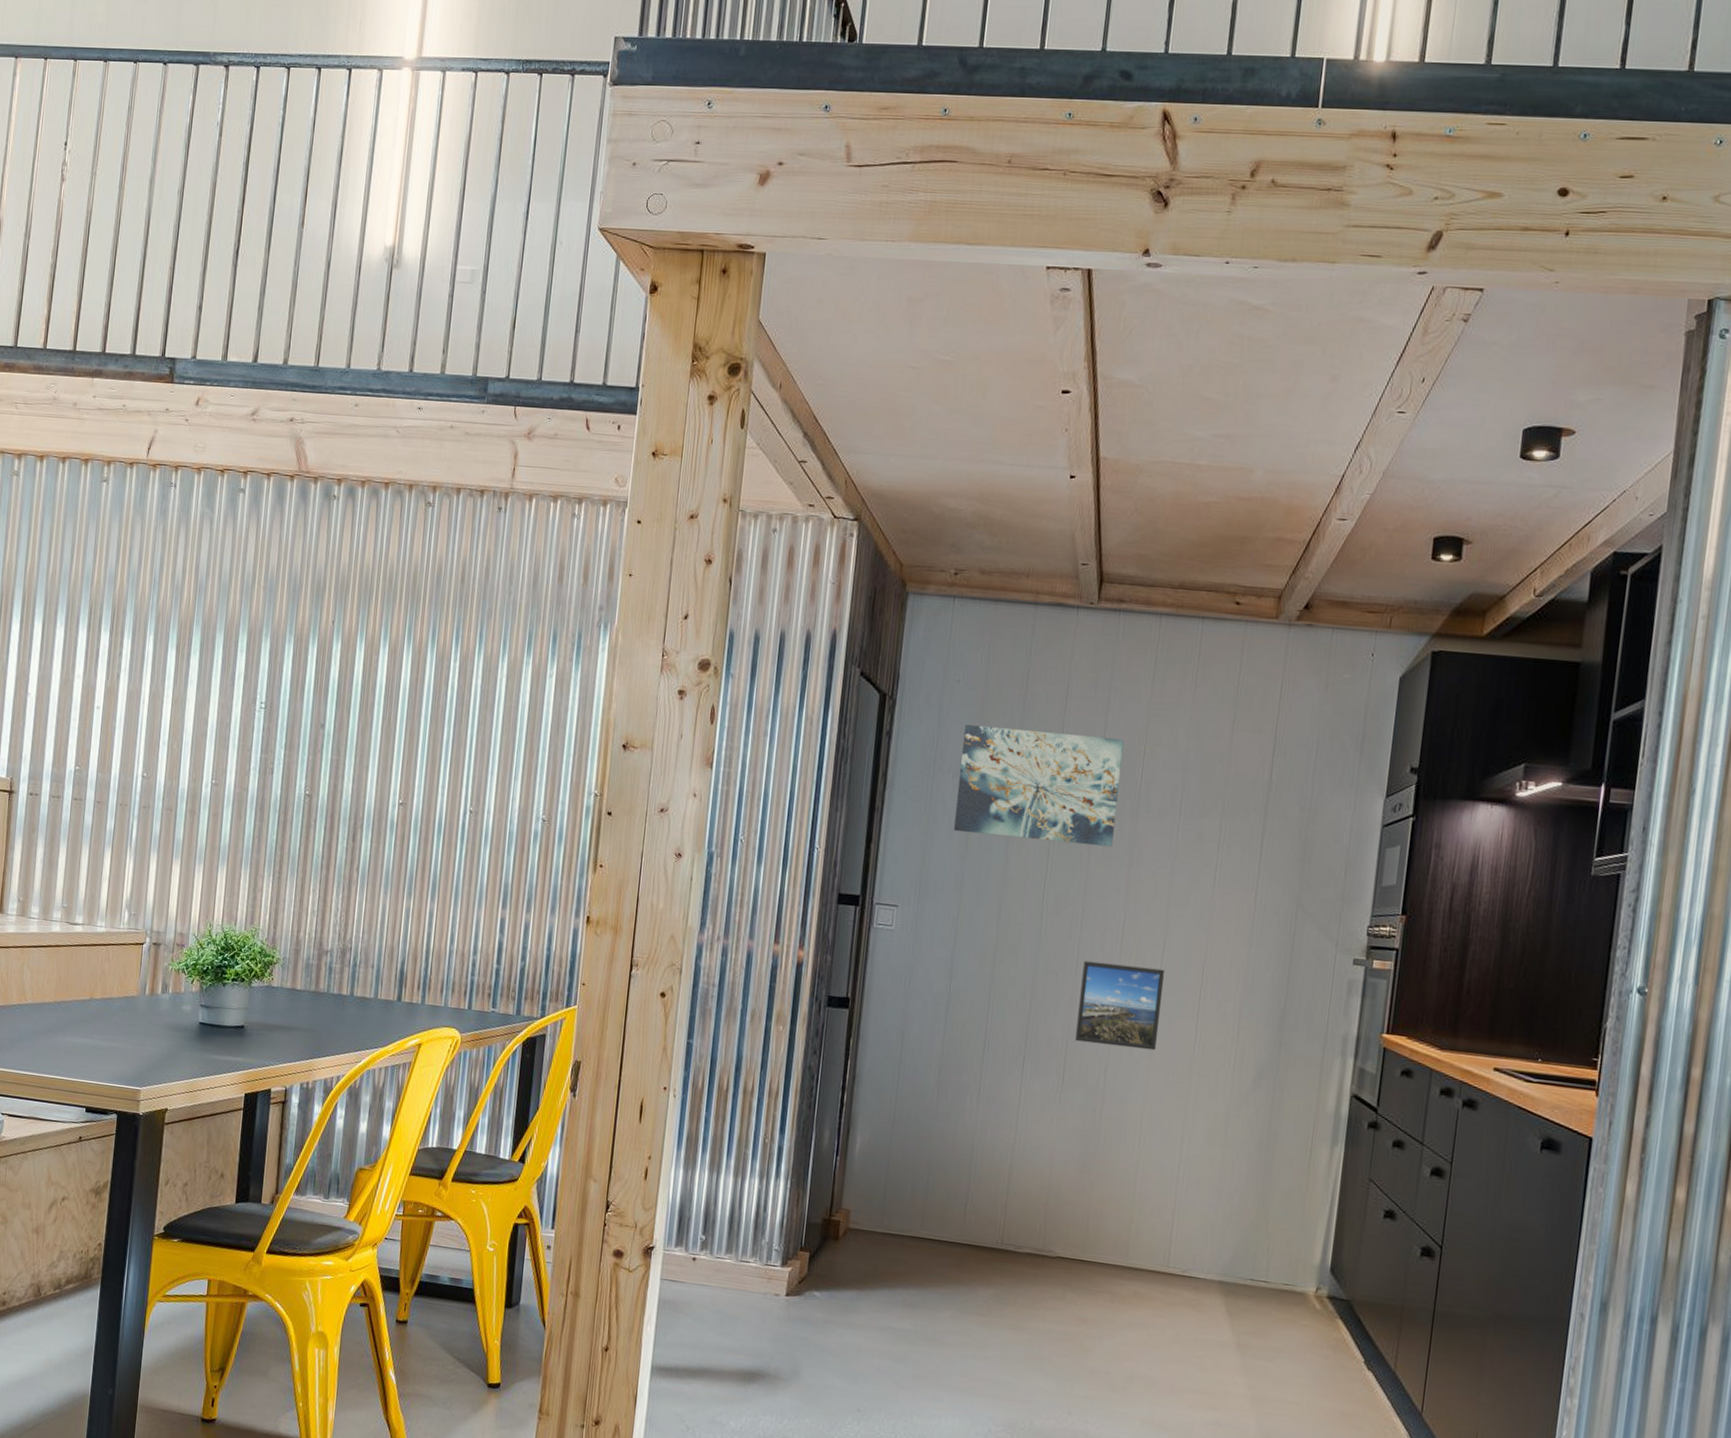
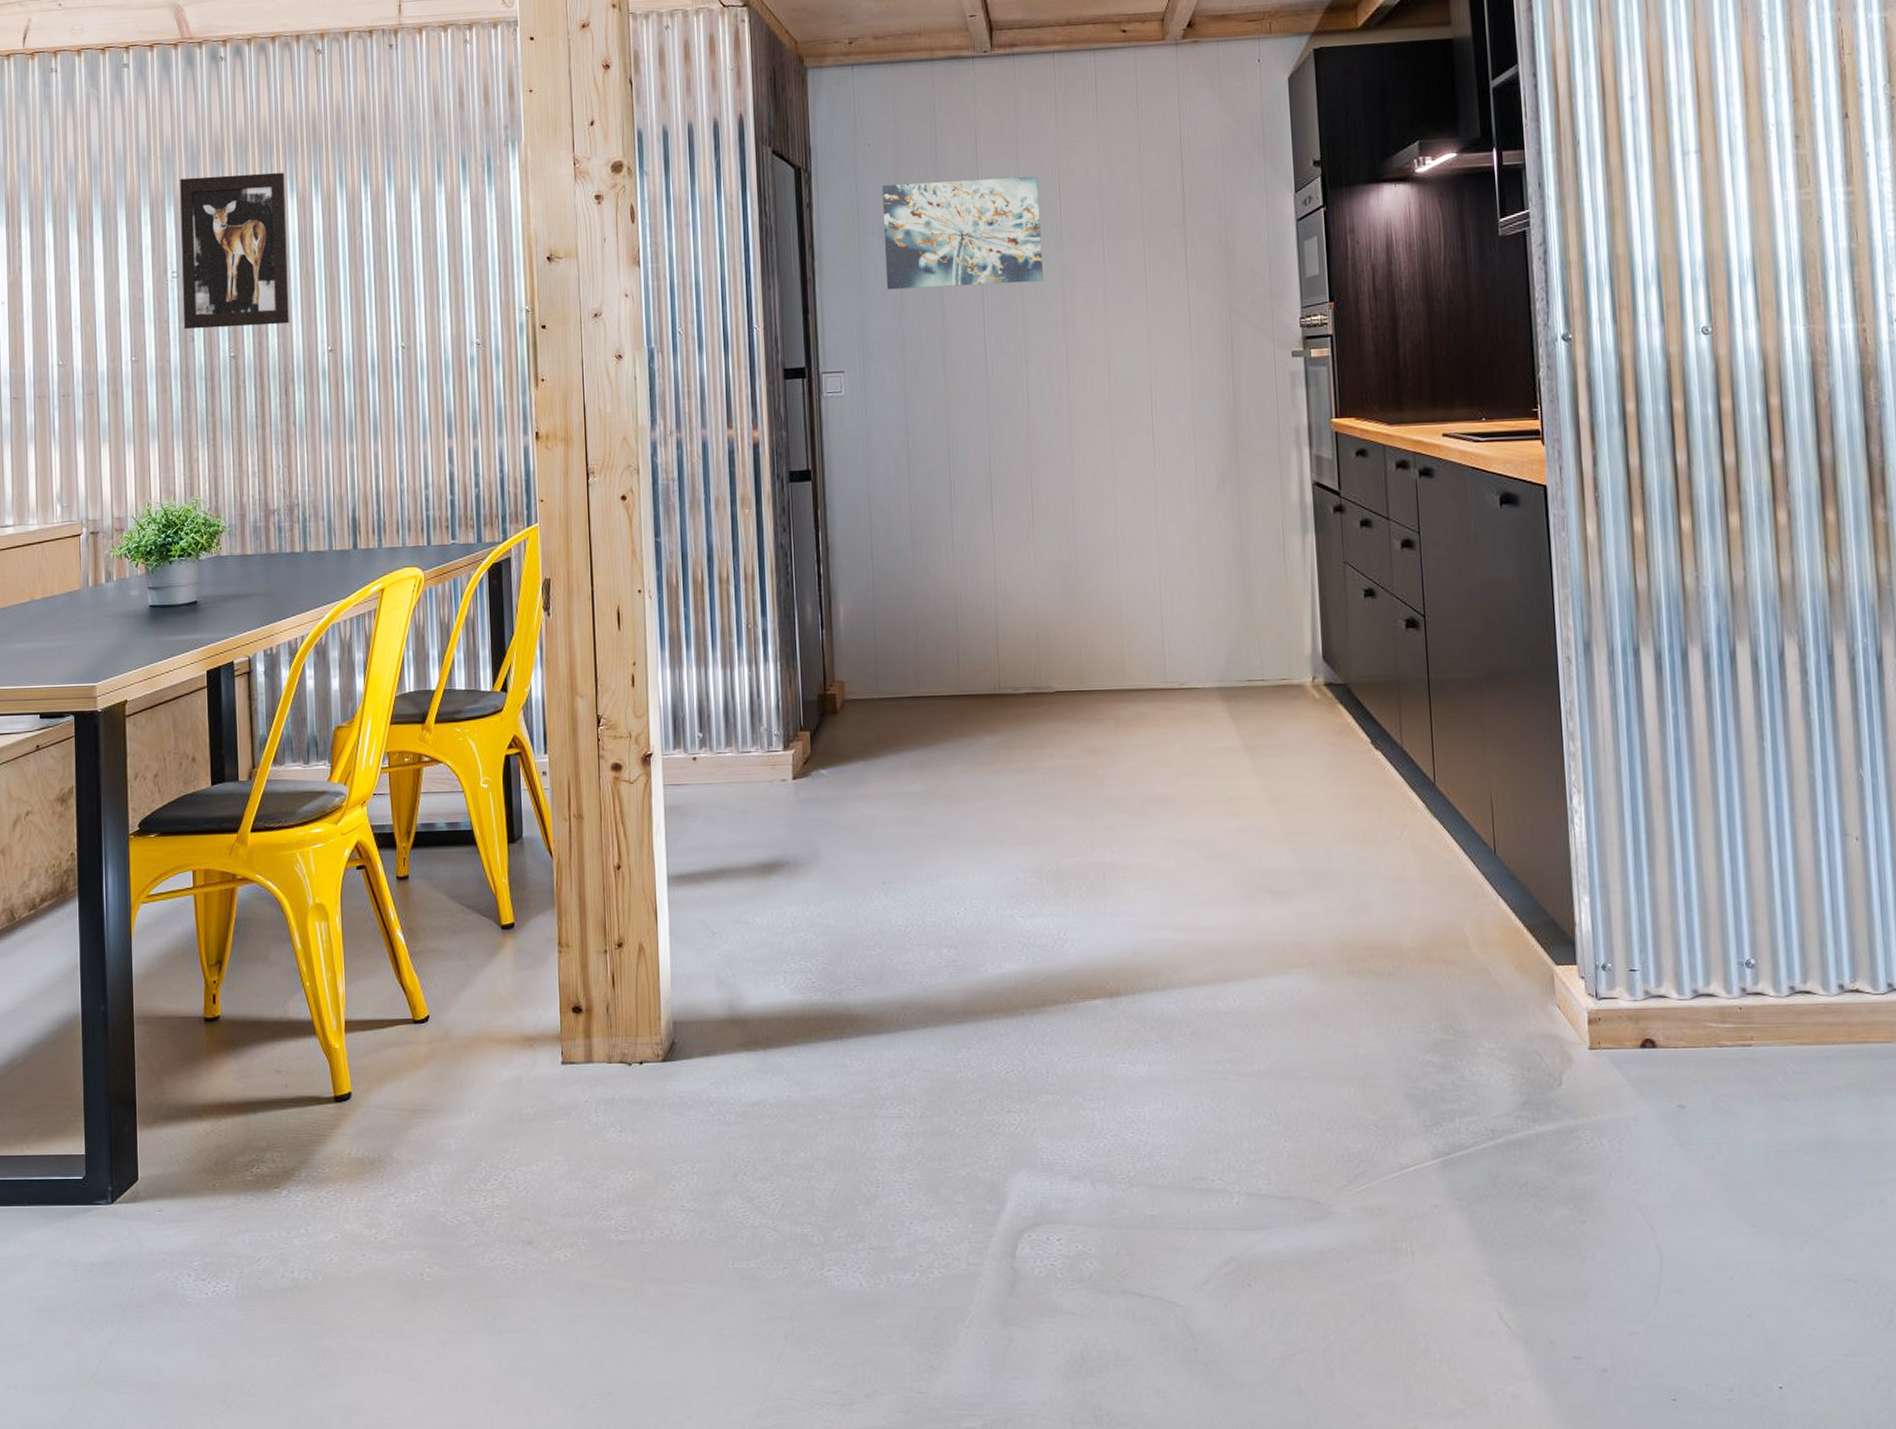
wall art: none [265,611,380,771] -> present [180,172,289,330]
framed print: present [1075,960,1165,1051] -> none [1034,391,1119,476]

